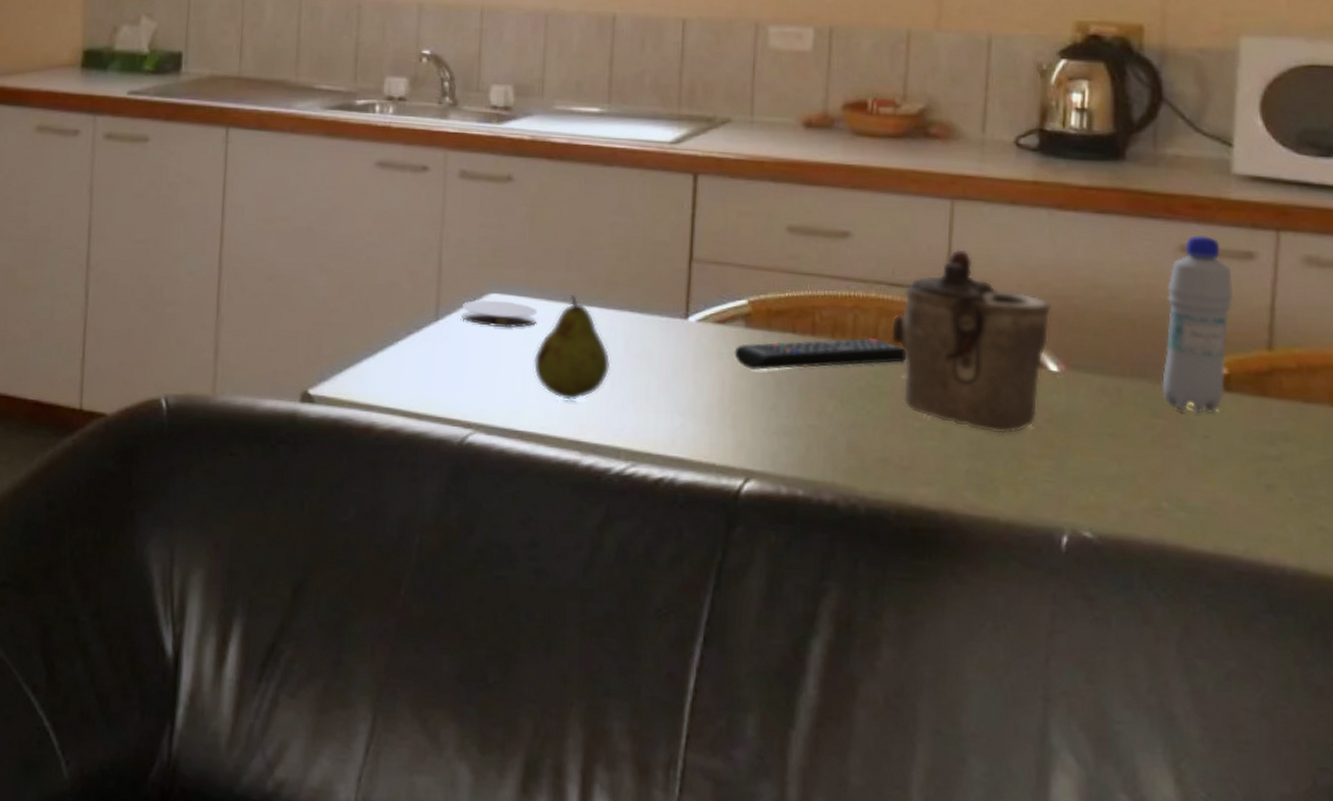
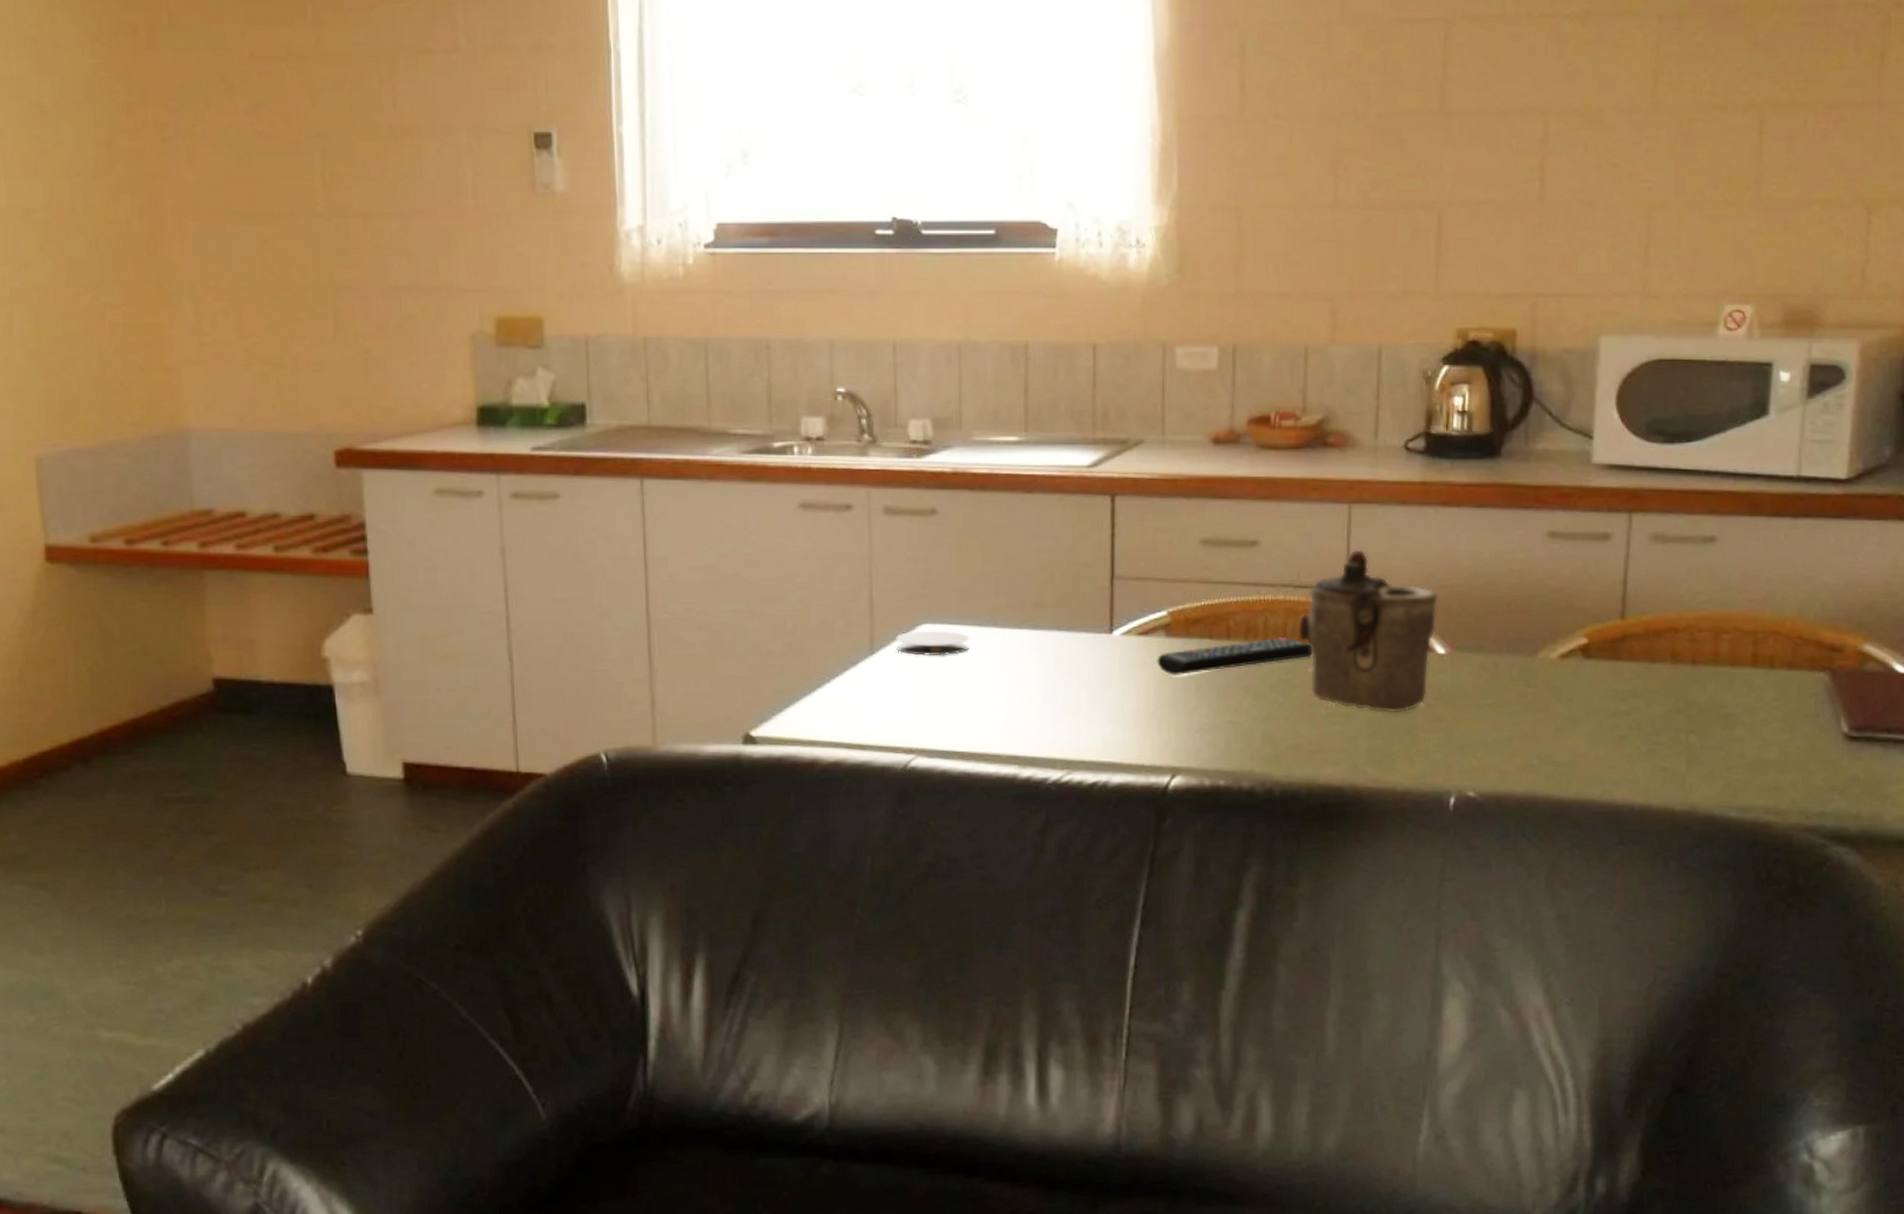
fruit: present [533,295,611,402] -> none [968,620,1043,720]
bottle: present [1162,235,1234,414] -> none [1533,521,1593,680]

